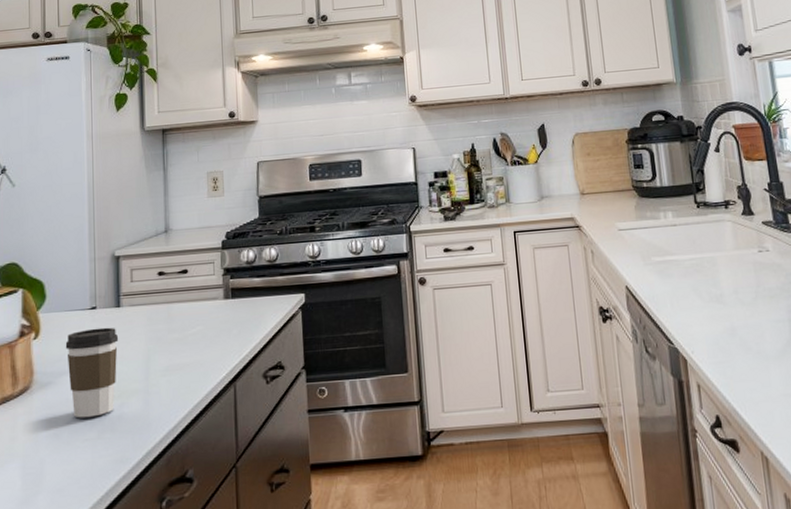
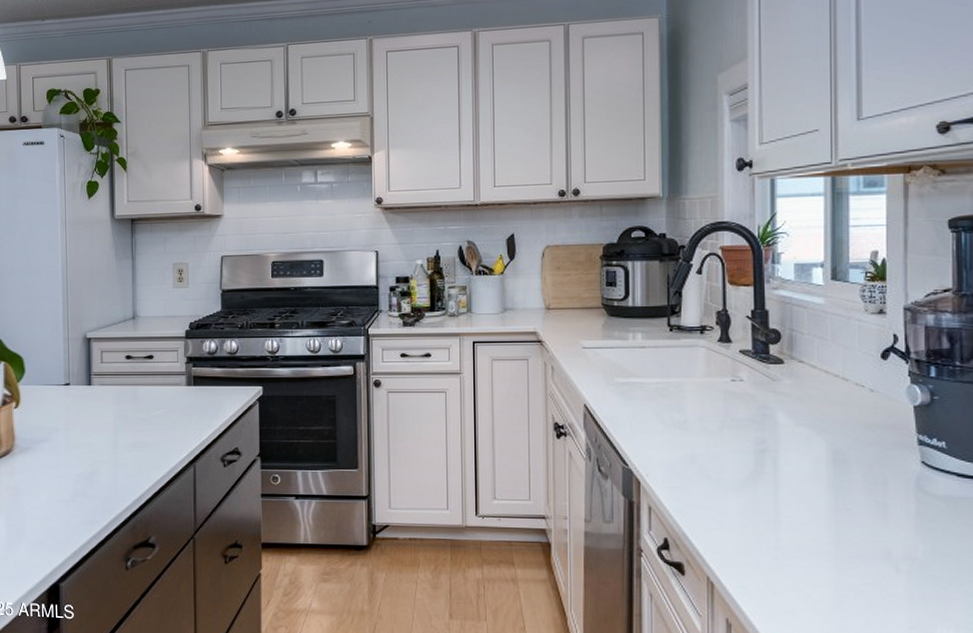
coffee cup: present [65,327,119,418] -> none [42,403,90,482]

